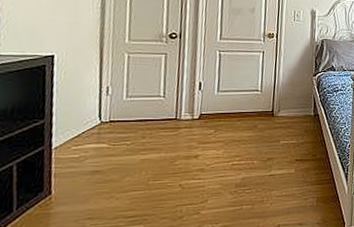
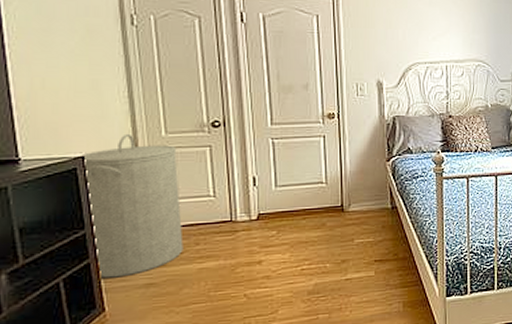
laundry hamper: none [52,38,137,164] -> present [83,133,184,279]

